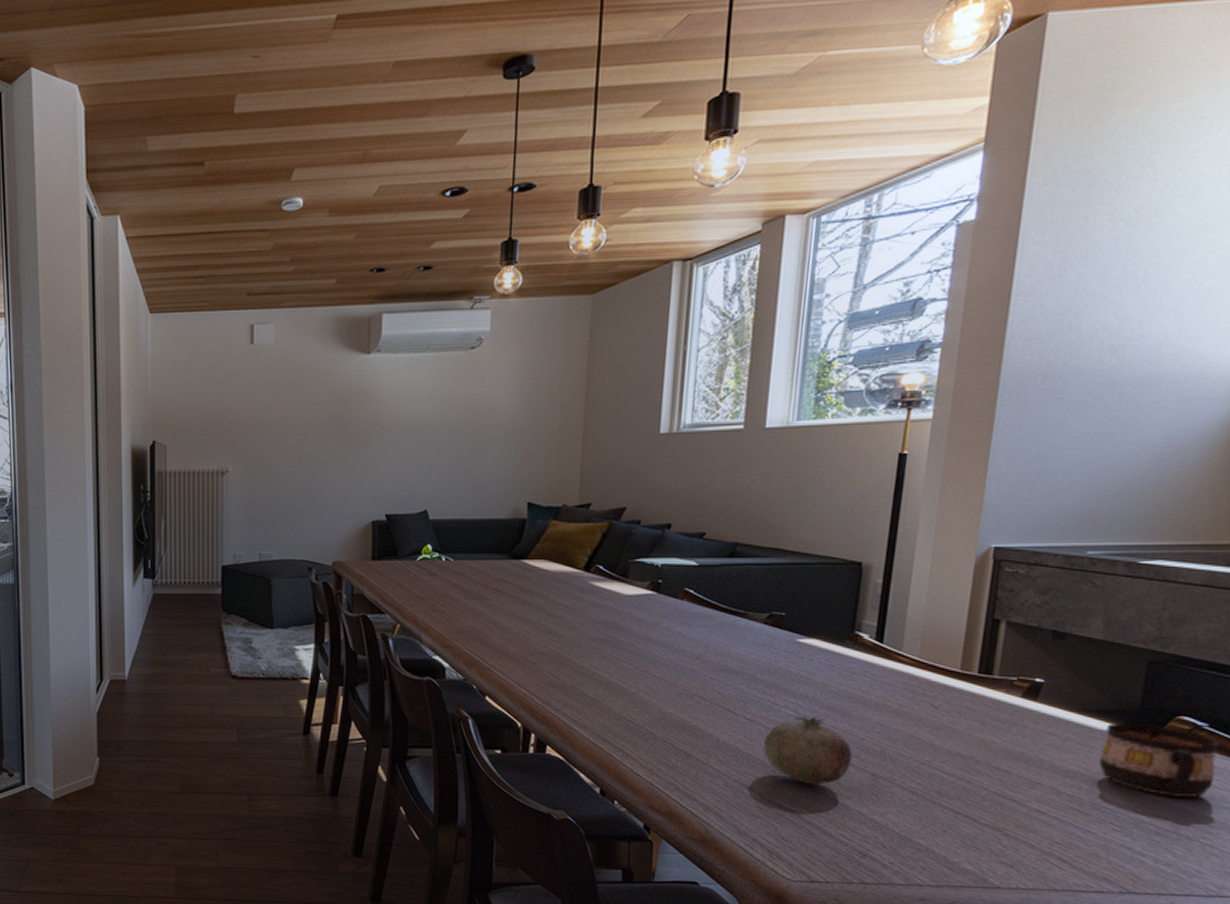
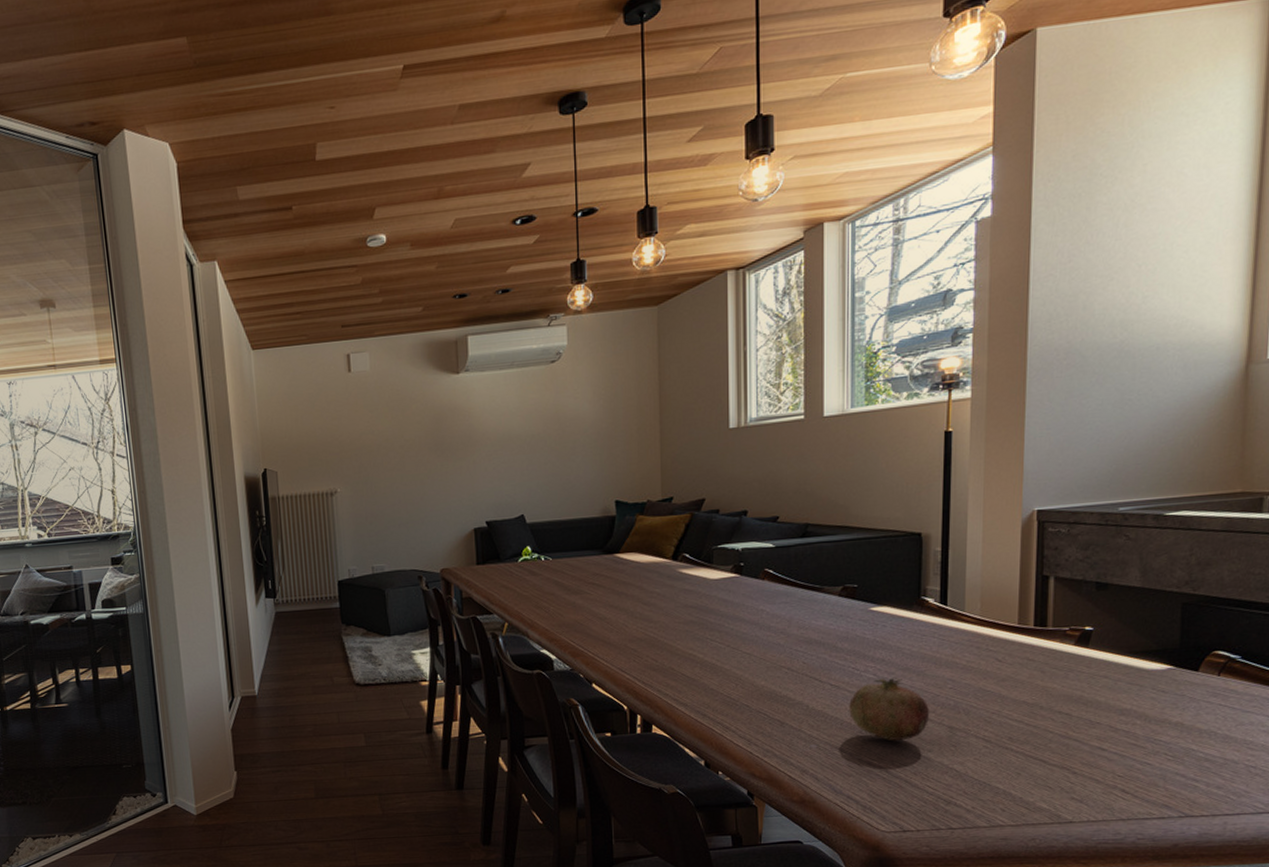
cup: present [1099,722,1219,797] -> none [1148,660,1252,725]

